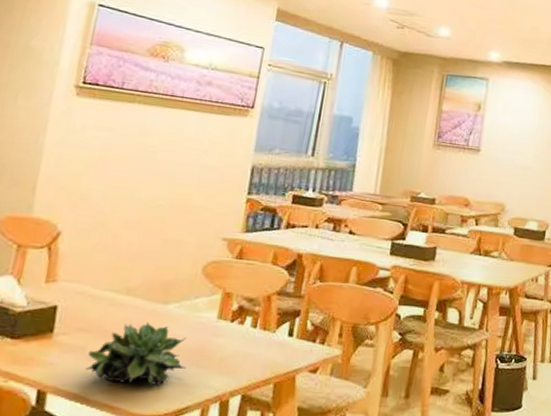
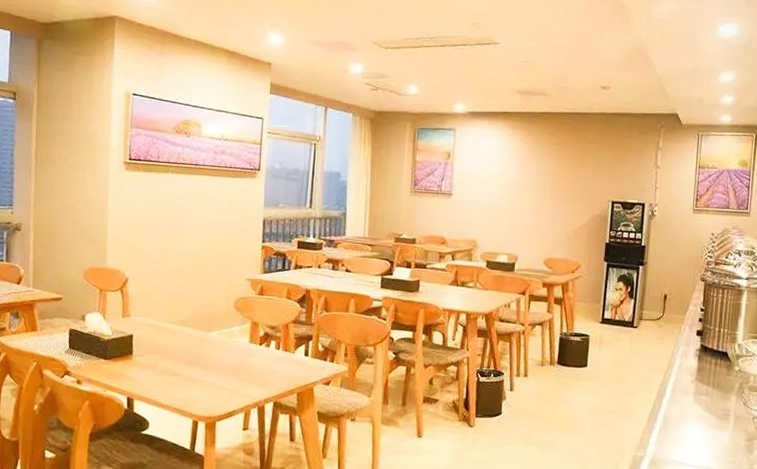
succulent plant: present [86,322,187,387] -> none [158,346,230,395]

